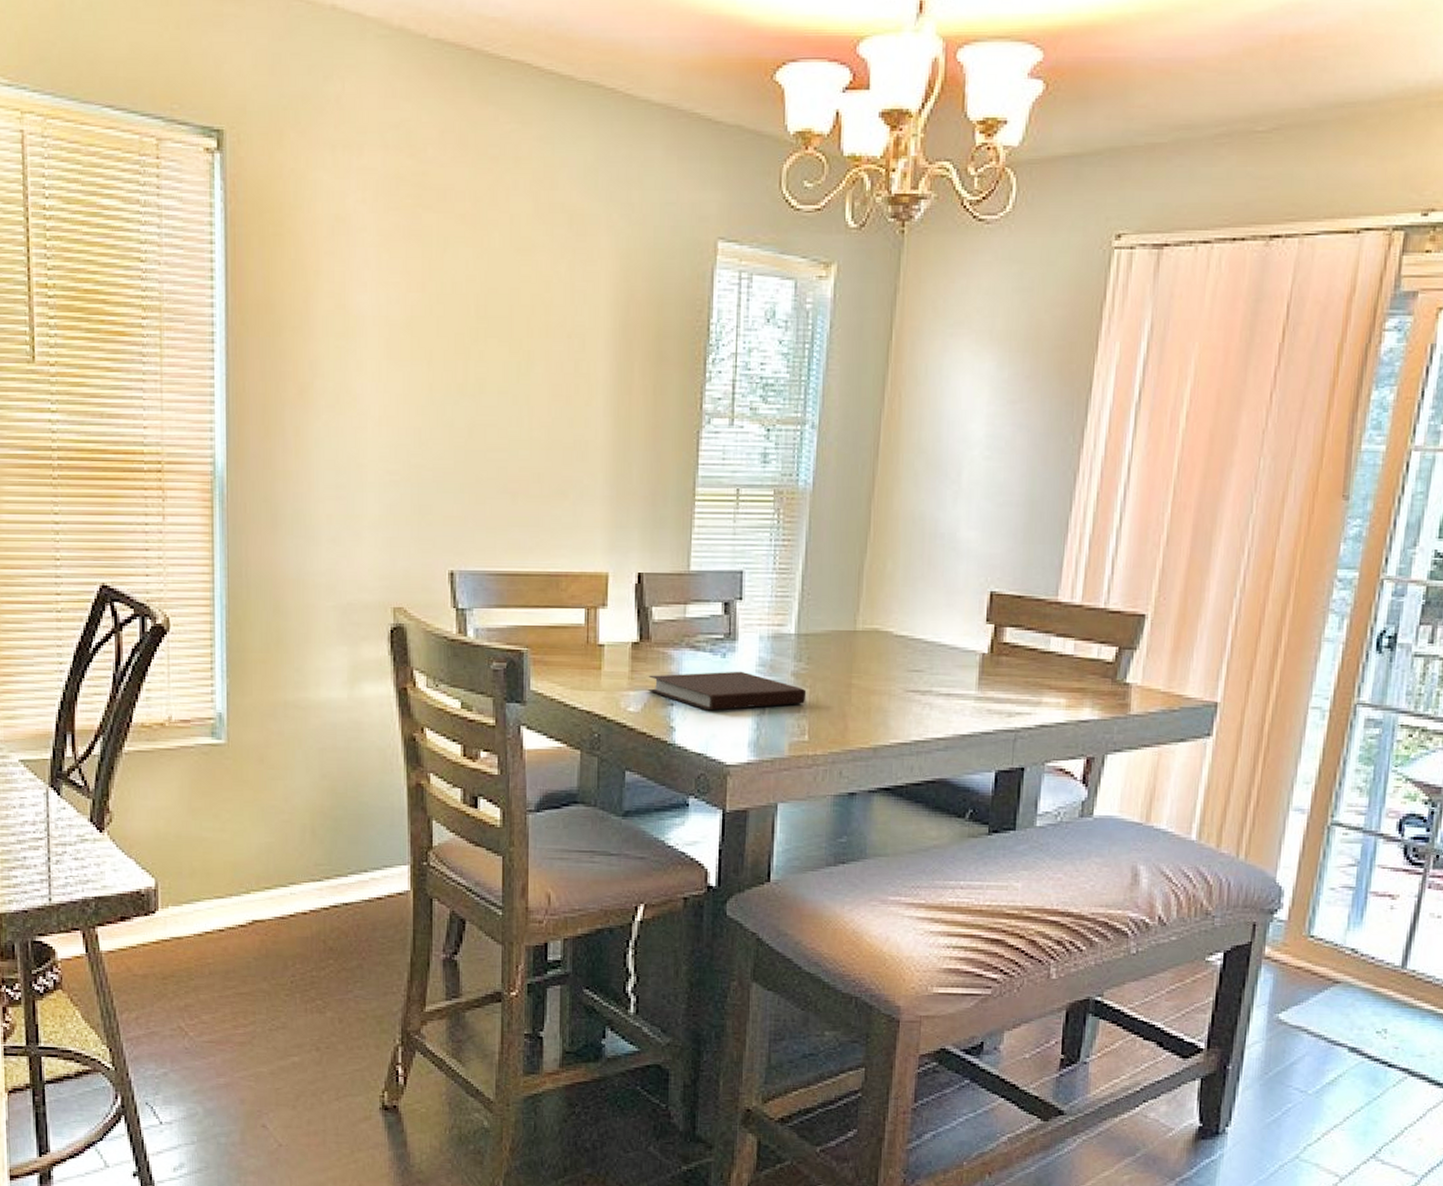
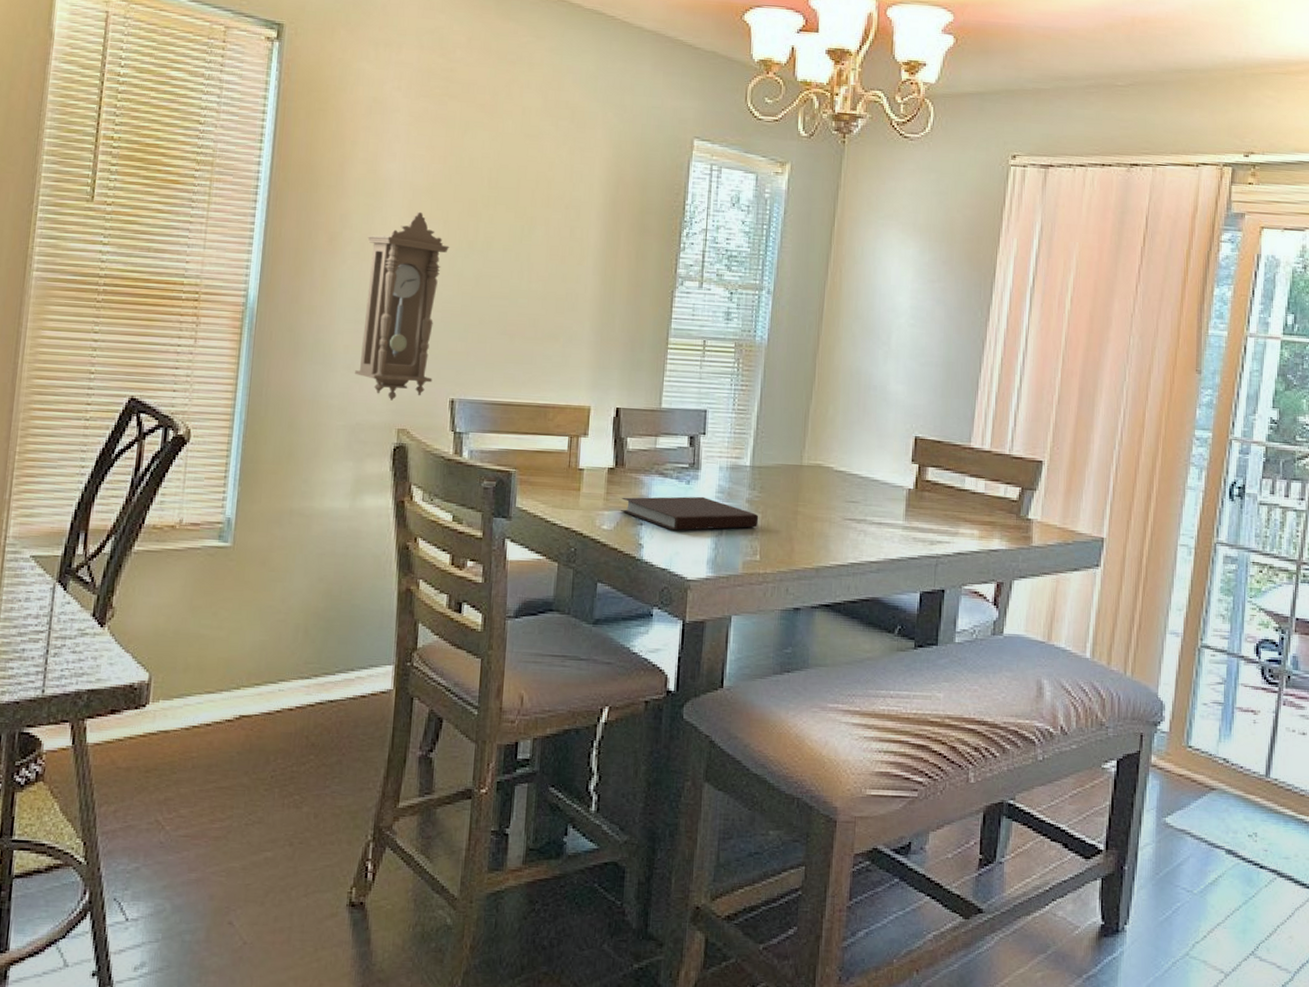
pendulum clock: none [341,352,436,576] -> present [355,211,450,401]

